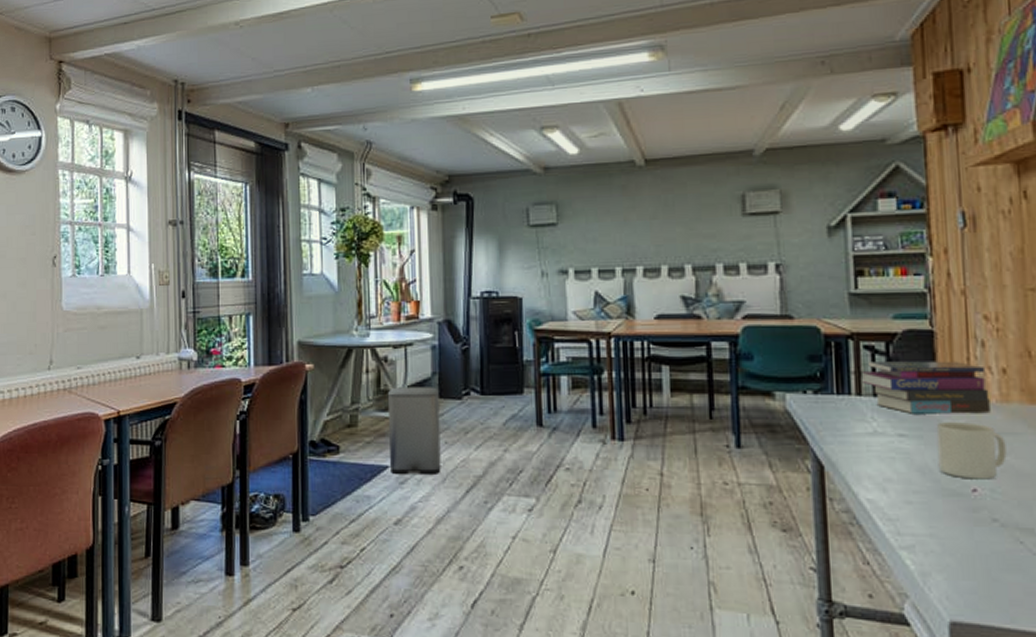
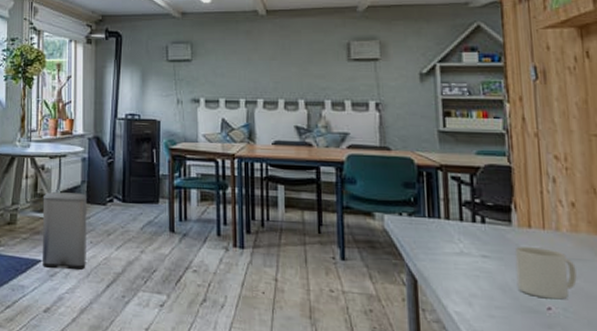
books: present [862,361,991,414] -> none [450,191,562,241]

